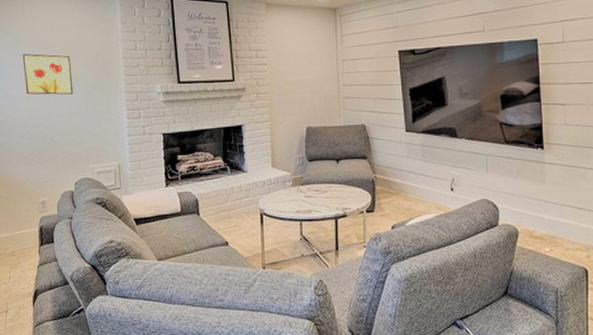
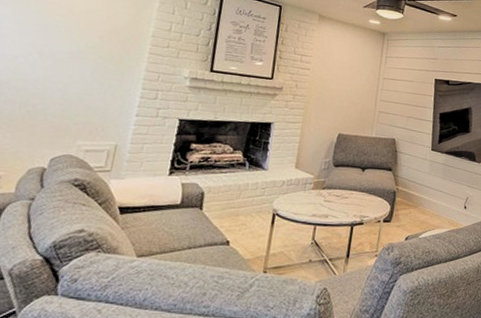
wall art: present [23,54,74,95] -> none [15,10,86,62]

